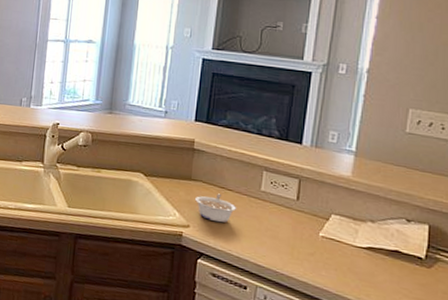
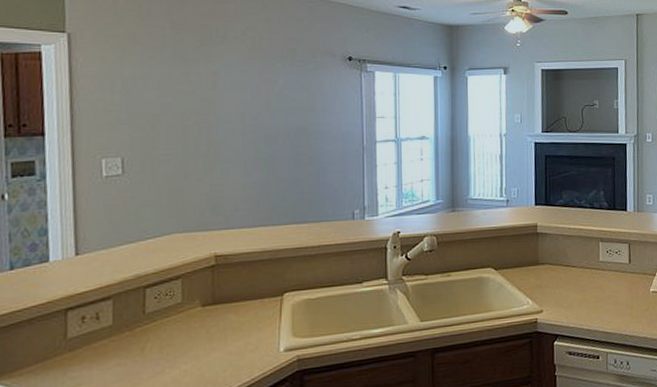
legume: present [195,193,237,223] -> none [545,272,582,301]

